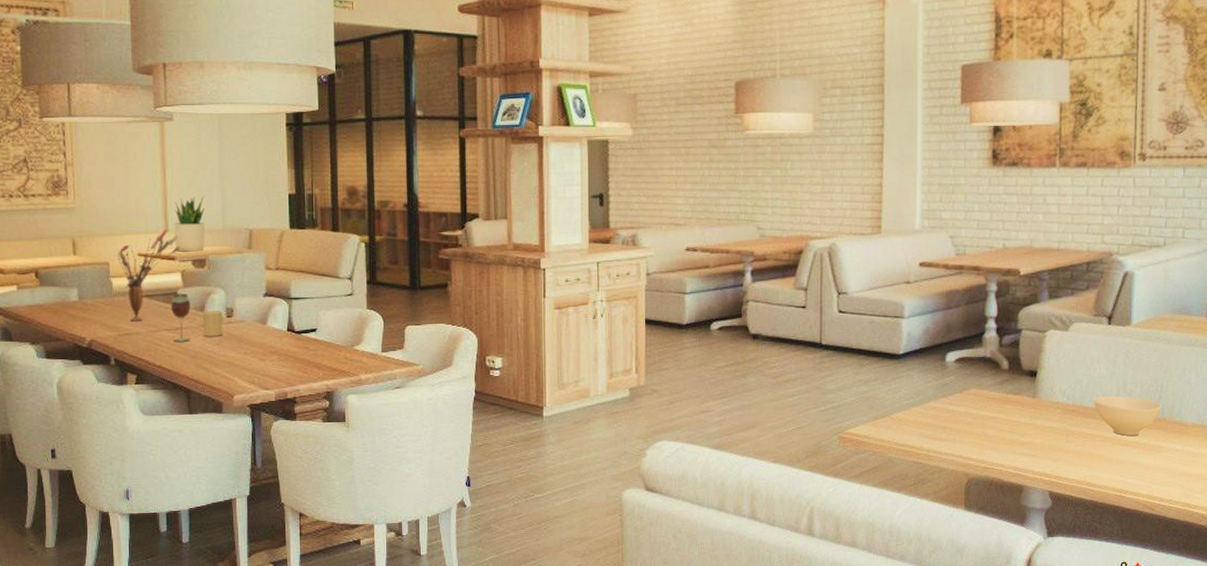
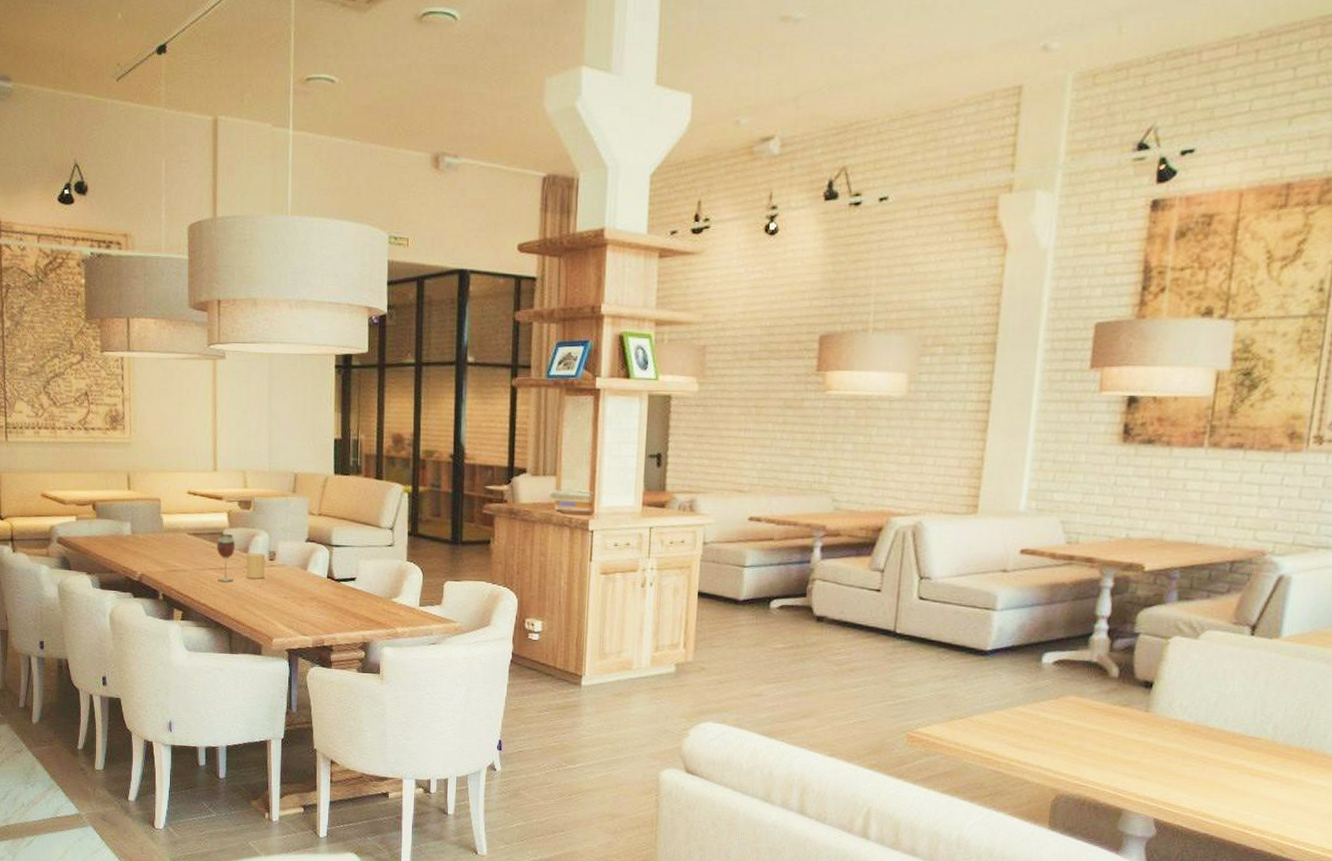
bouquet: present [117,230,181,323] -> none [168,469,228,560]
planter: present [174,197,205,252] -> none [222,437,253,493]
books: none [500,231,544,255] -> present [548,489,593,516]
bowl: present [1093,396,1162,436] -> none [1221,717,1310,766]

